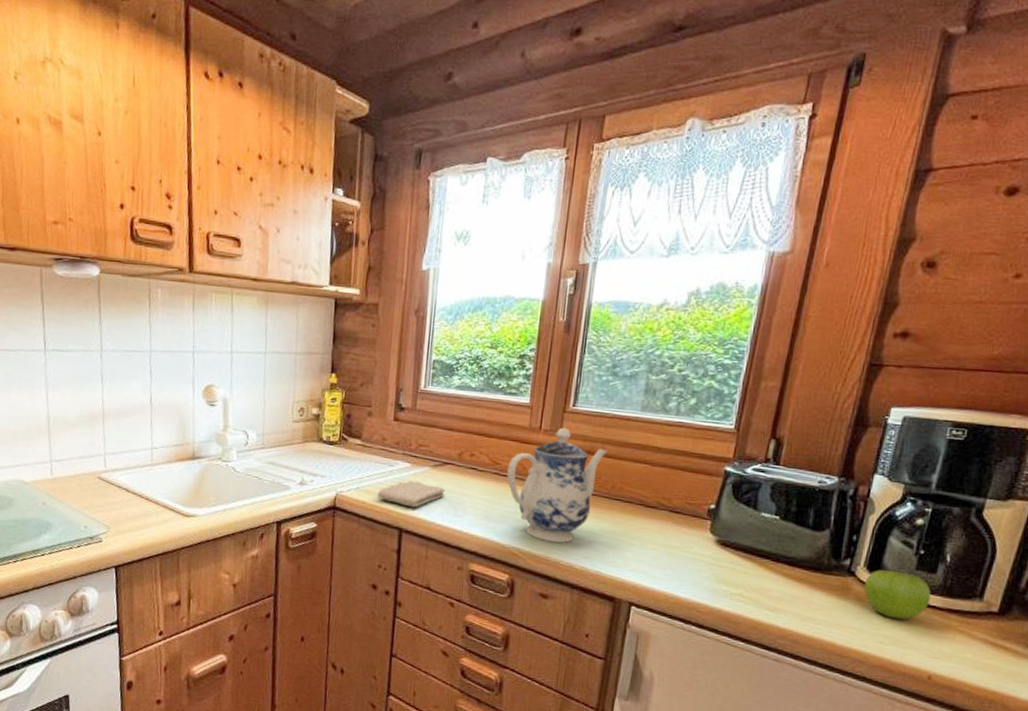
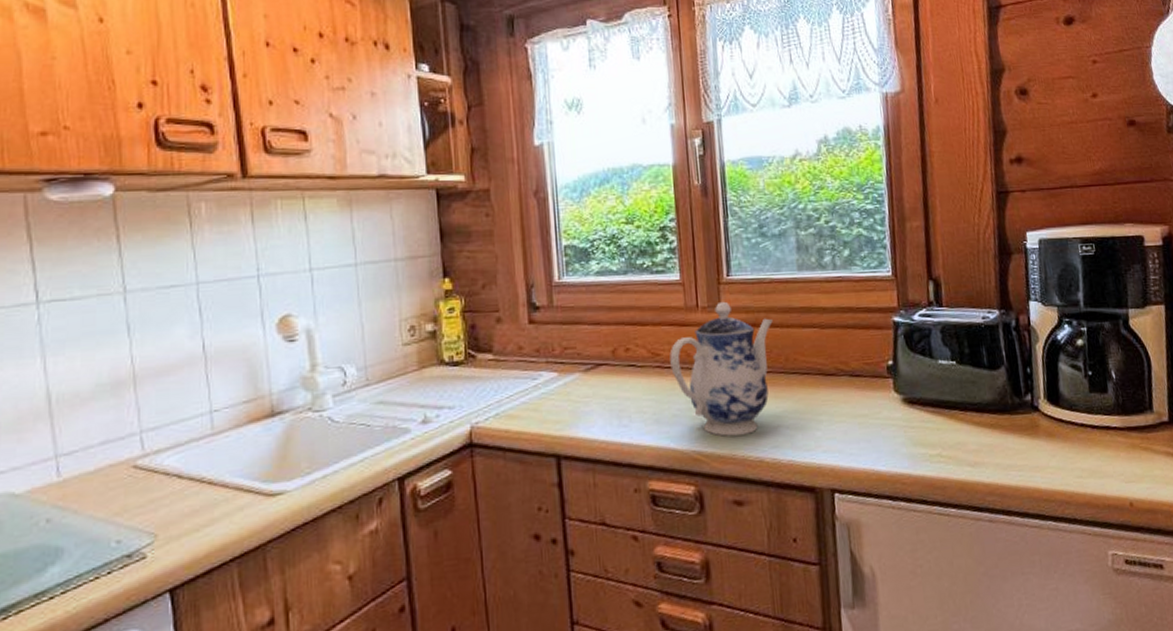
washcloth: present [378,480,445,508] -> none [523,392,604,426]
fruit: present [863,570,931,620] -> none [1049,397,1111,449]

